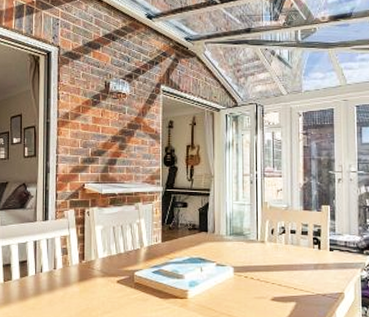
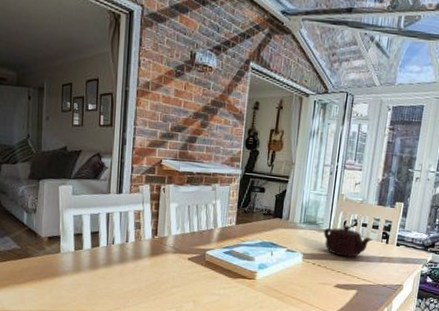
teapot: none [252,234,304,267] -> present [323,225,373,257]

